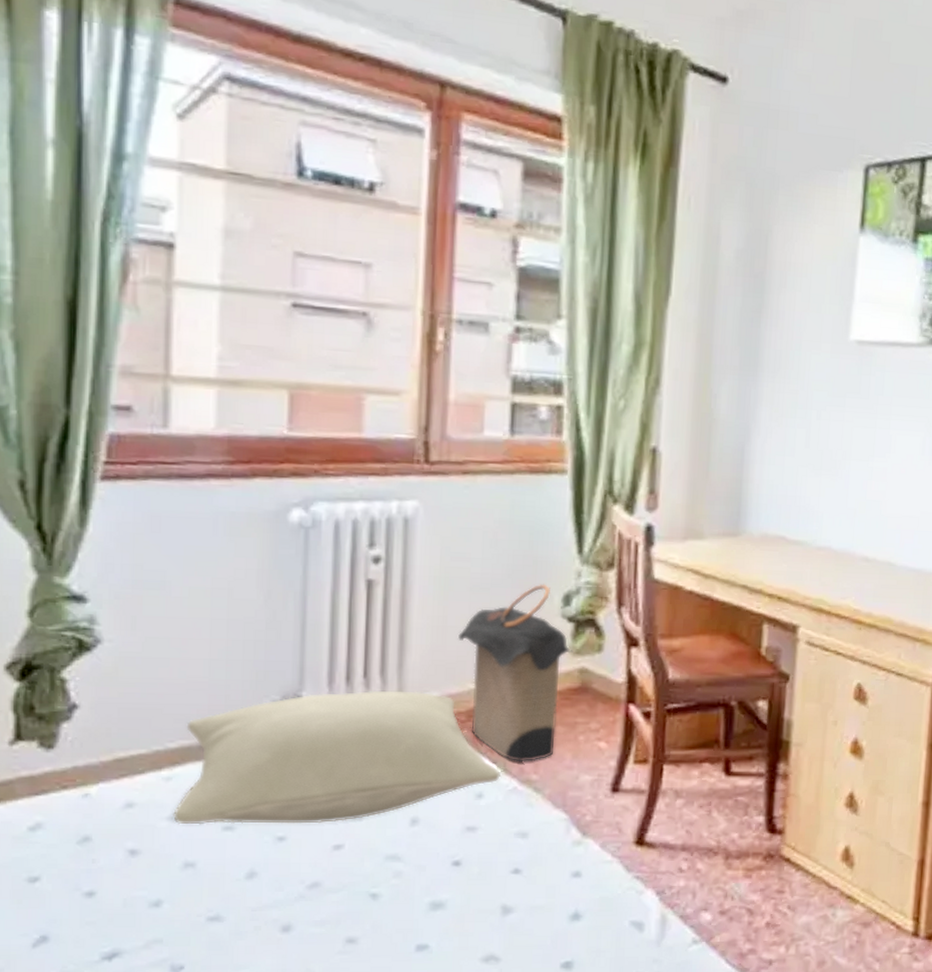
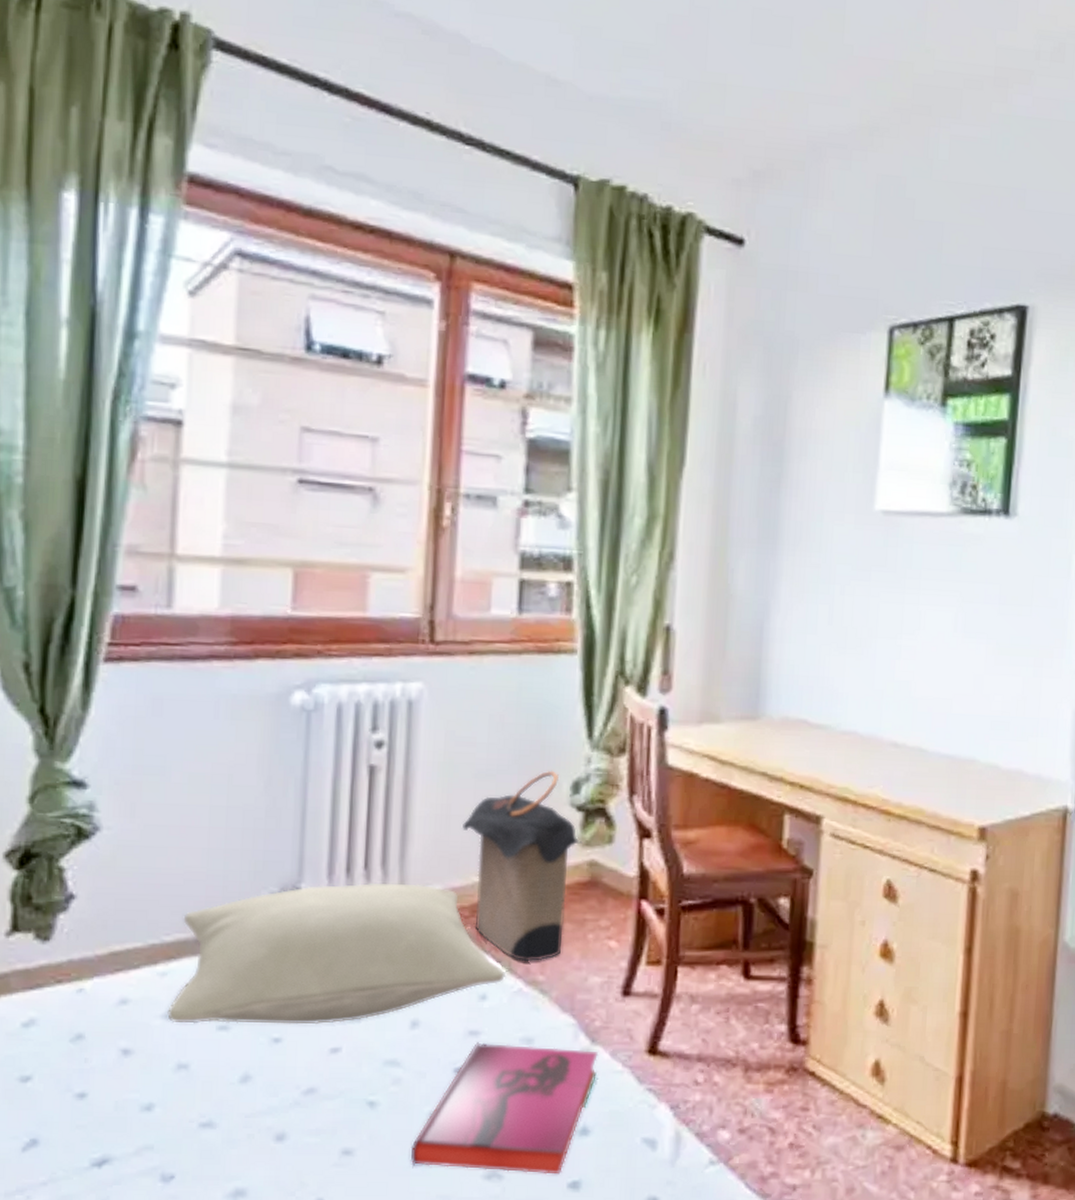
hardback book: none [411,837,590,956] -> present [410,1042,599,1175]

